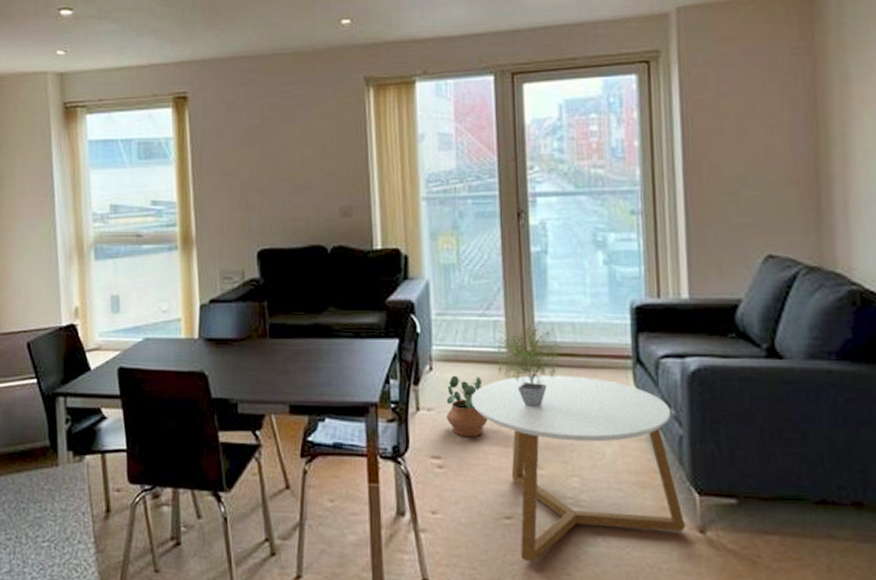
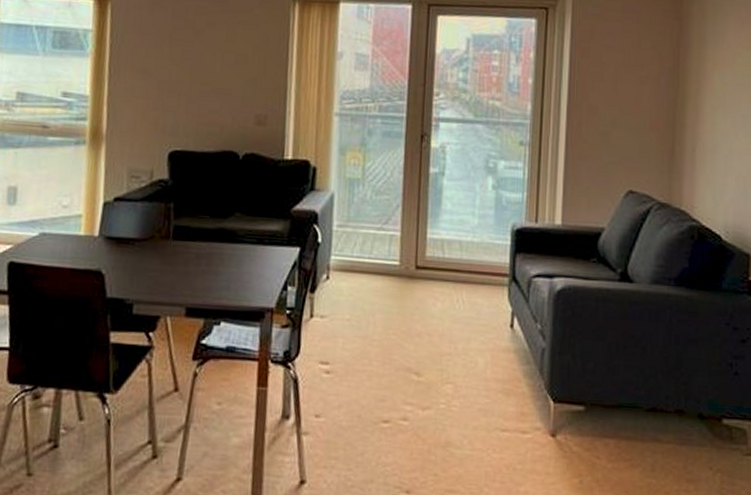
potted plant: present [446,375,488,438] -> none [338,285,376,345]
coffee table: present [471,375,686,564] -> none [362,288,541,465]
potted plant: present [493,319,564,408] -> none [387,236,450,319]

